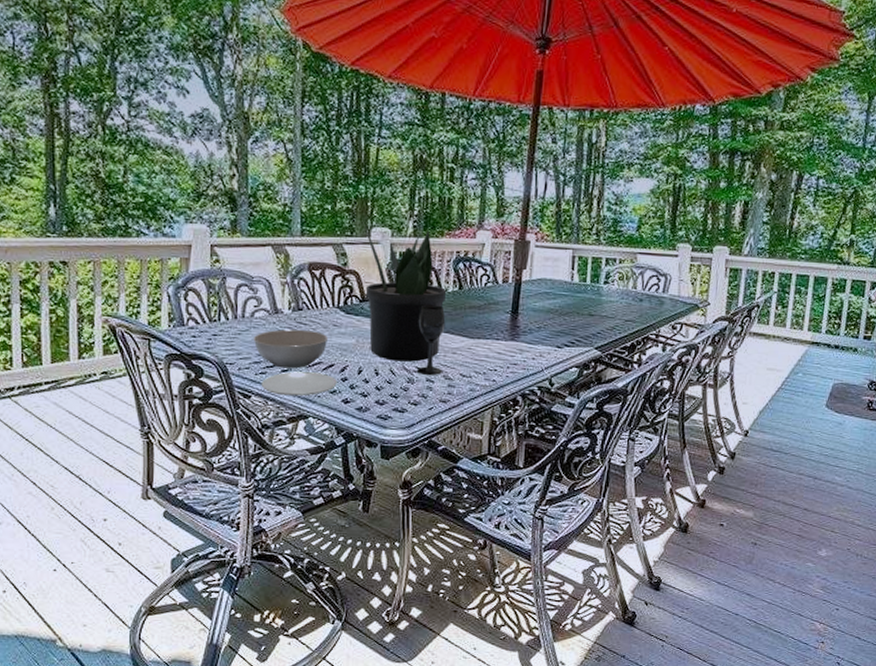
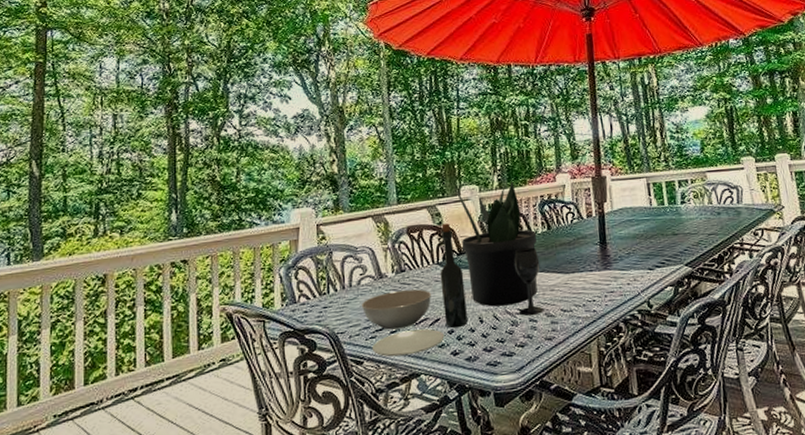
wine bottle: none [339,265,364,377] -> present [440,223,469,329]

